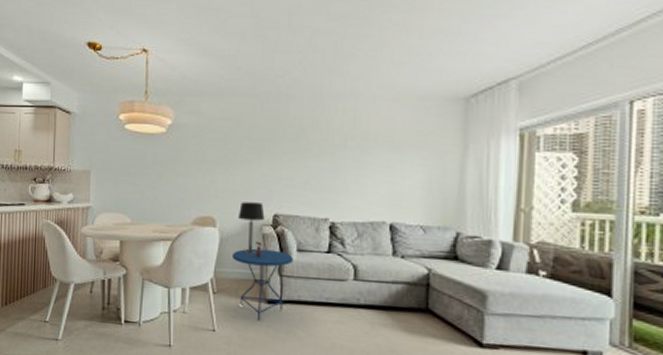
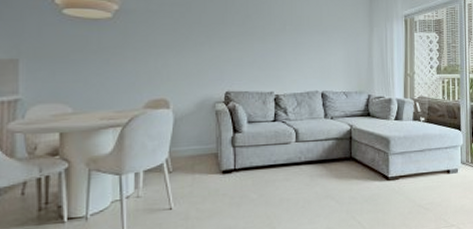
side table: present [233,241,293,321] -> none [187,117,244,191]
table lamp: present [237,202,265,255] -> none [191,82,217,131]

